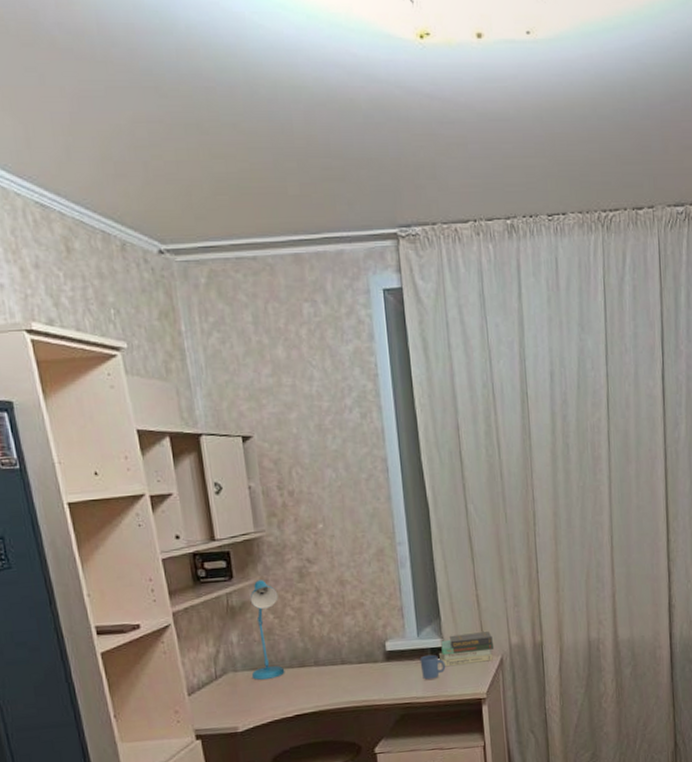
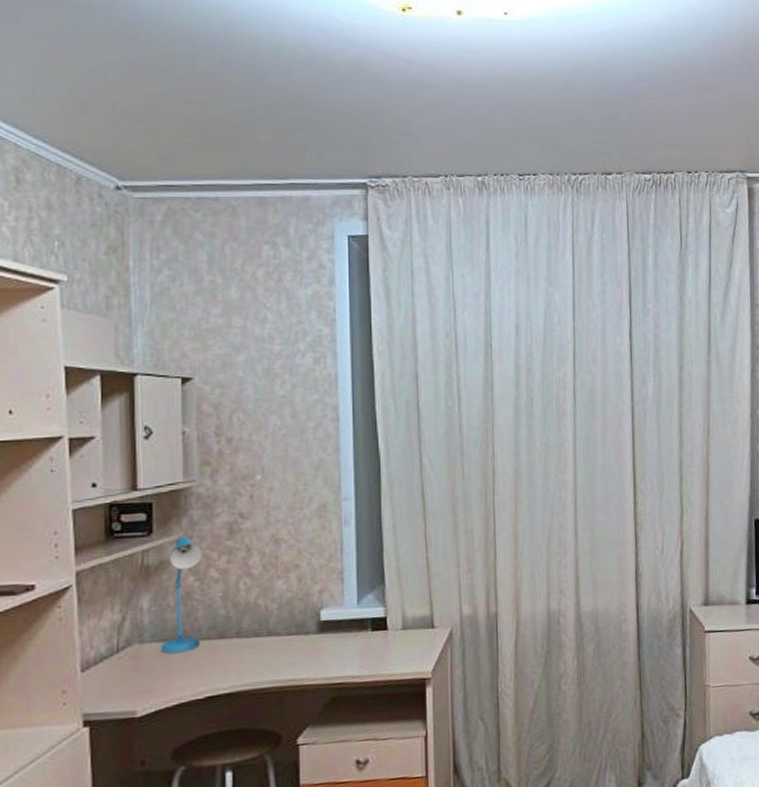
mug: present [419,654,446,681] -> none [358,625,387,657]
books: present [438,631,495,667] -> none [379,600,444,641]

